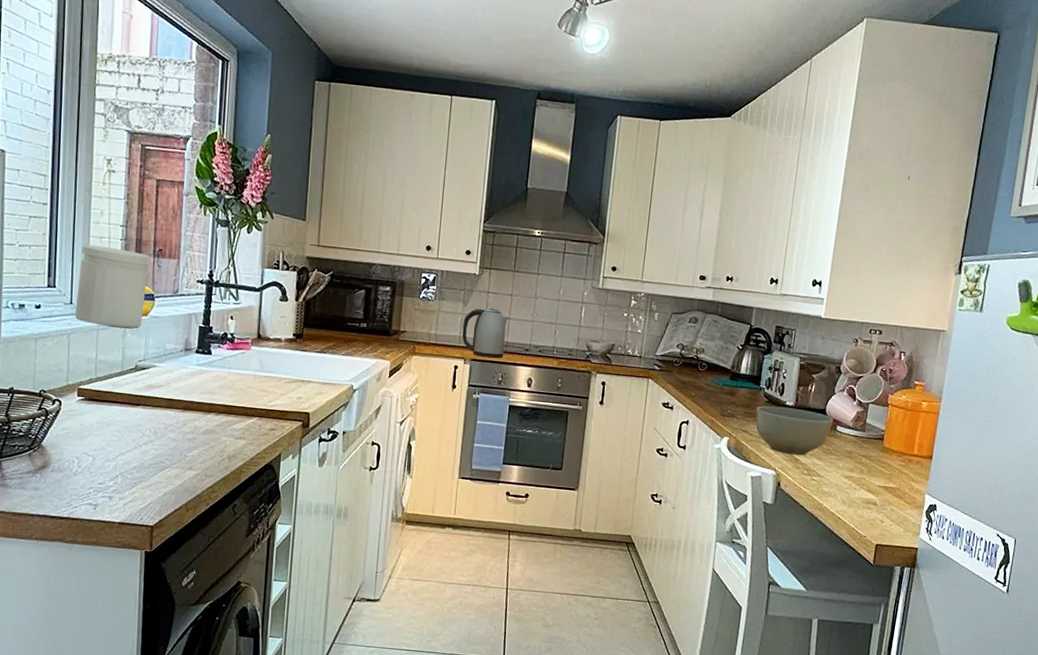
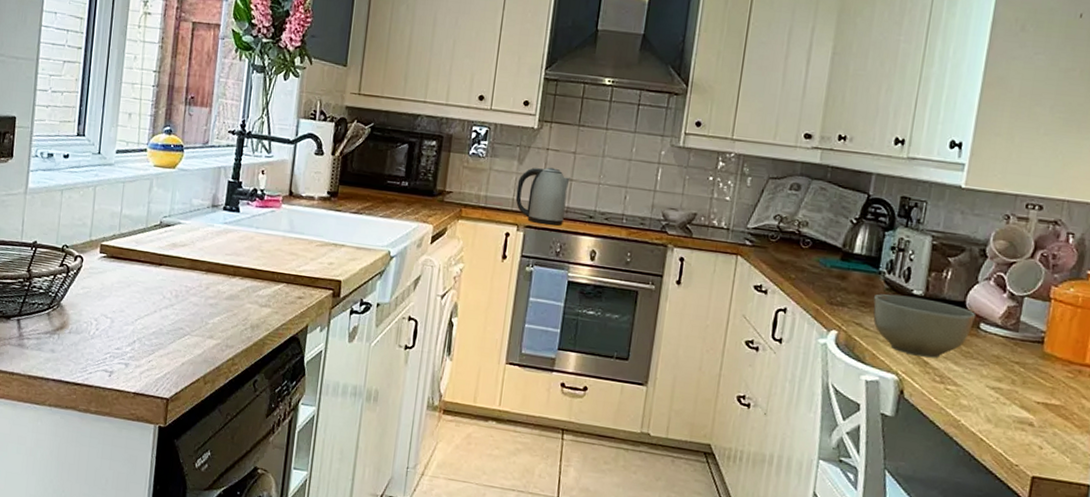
jar: present [75,244,150,329] -> none [102,91,182,182]

